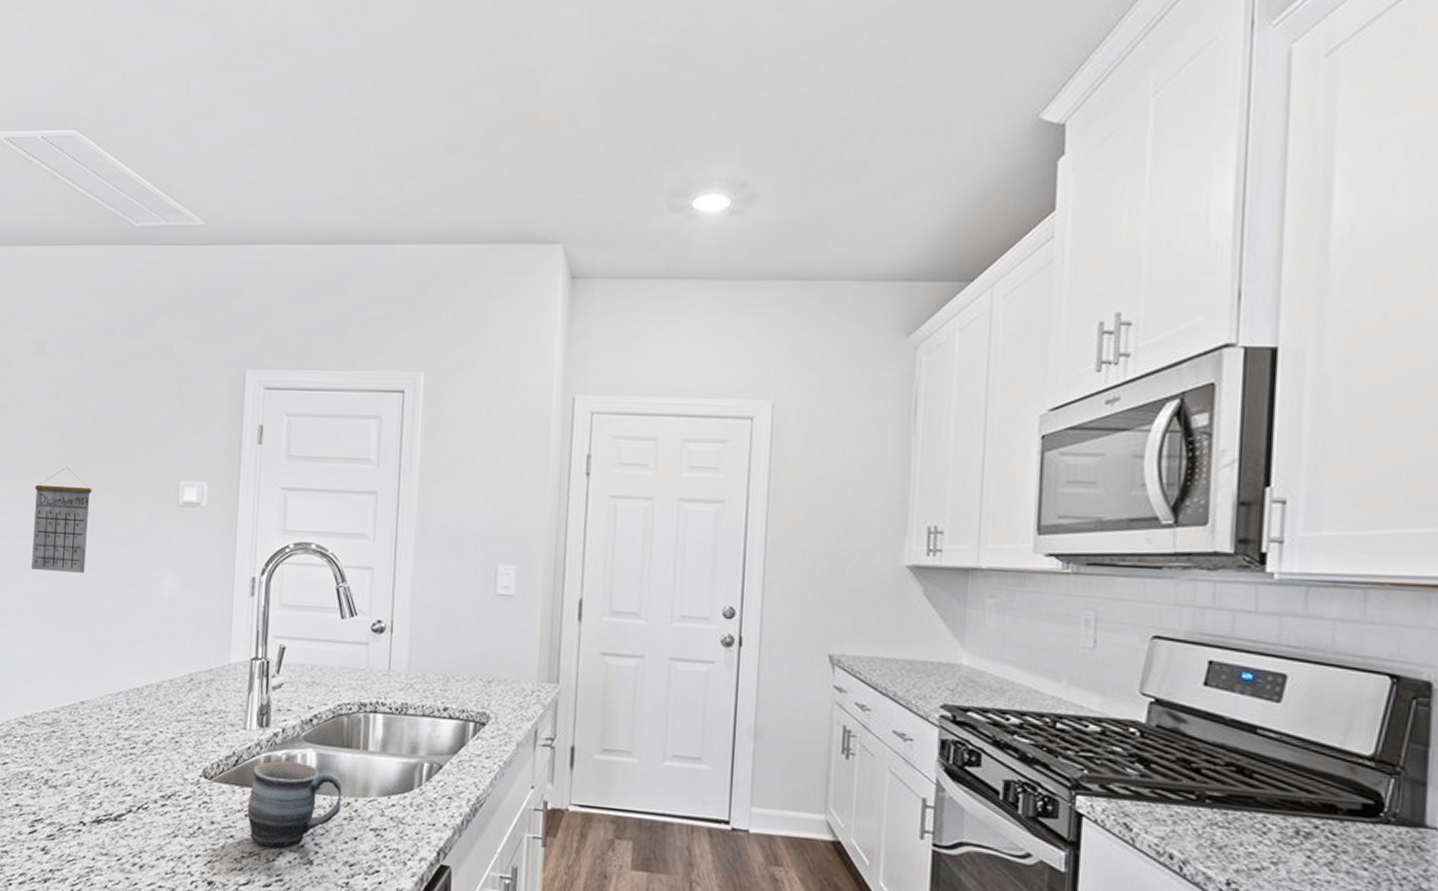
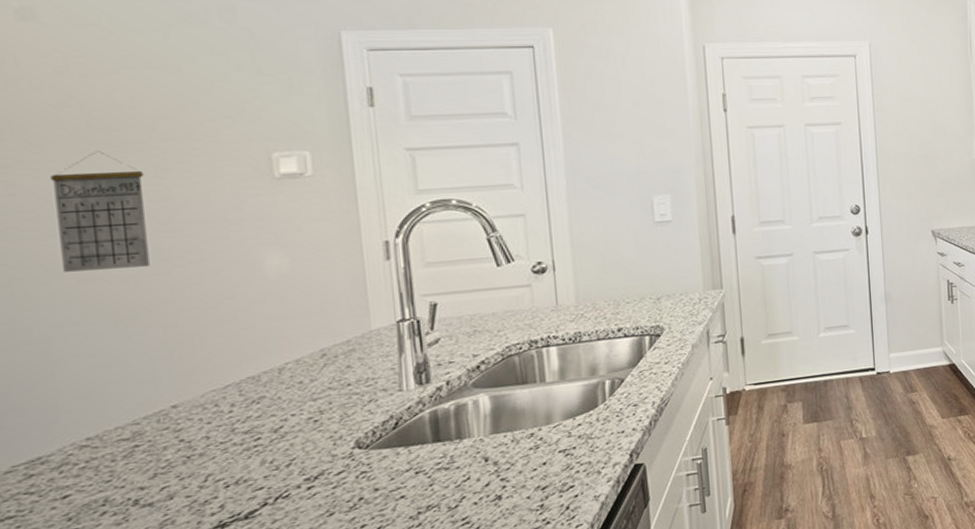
mug: present [248,760,342,848] -> none [417,407,524,497]

